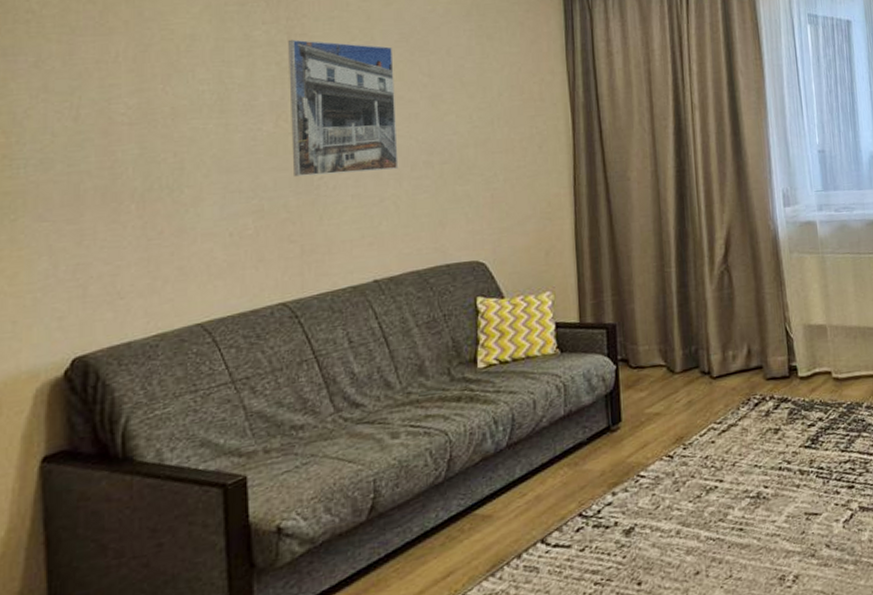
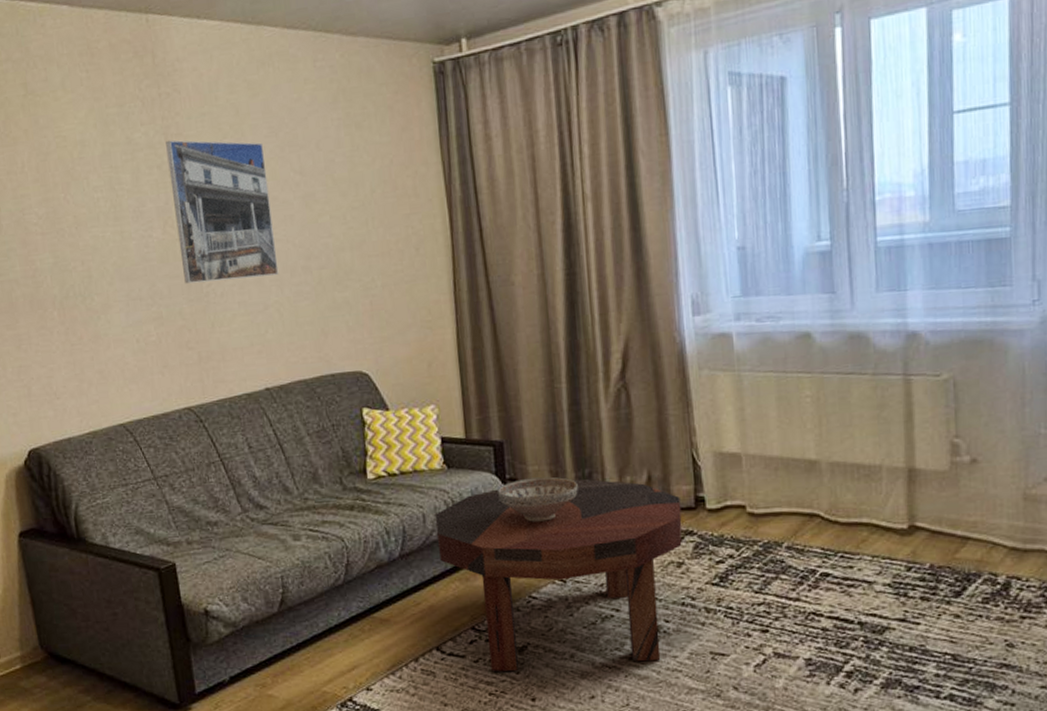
coffee table: none [545,355,778,559] -> present [434,479,683,672]
decorative bowl: none [609,355,685,401] -> present [498,476,578,522]

